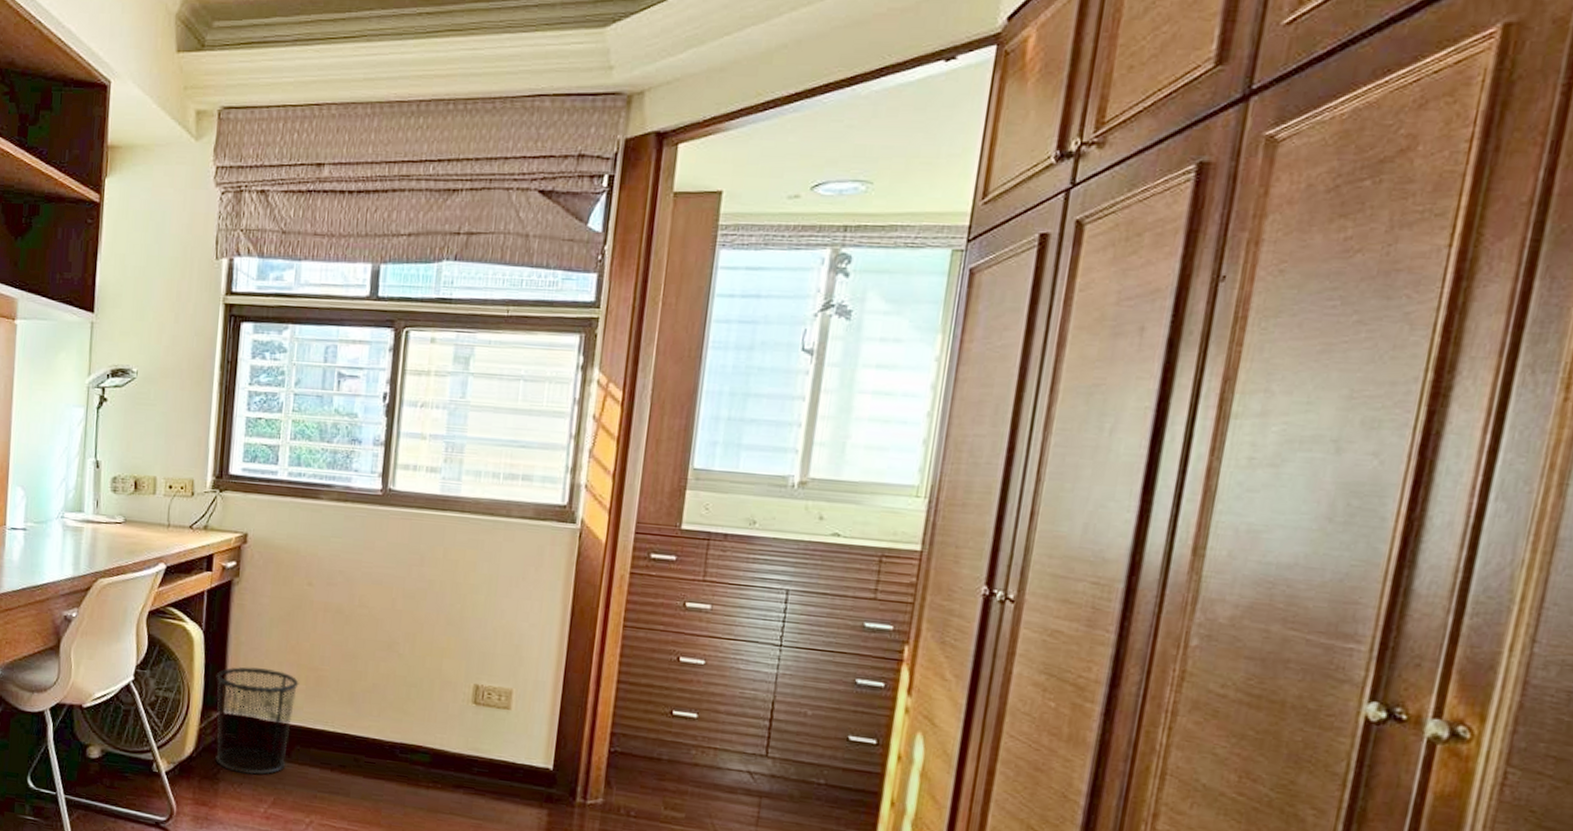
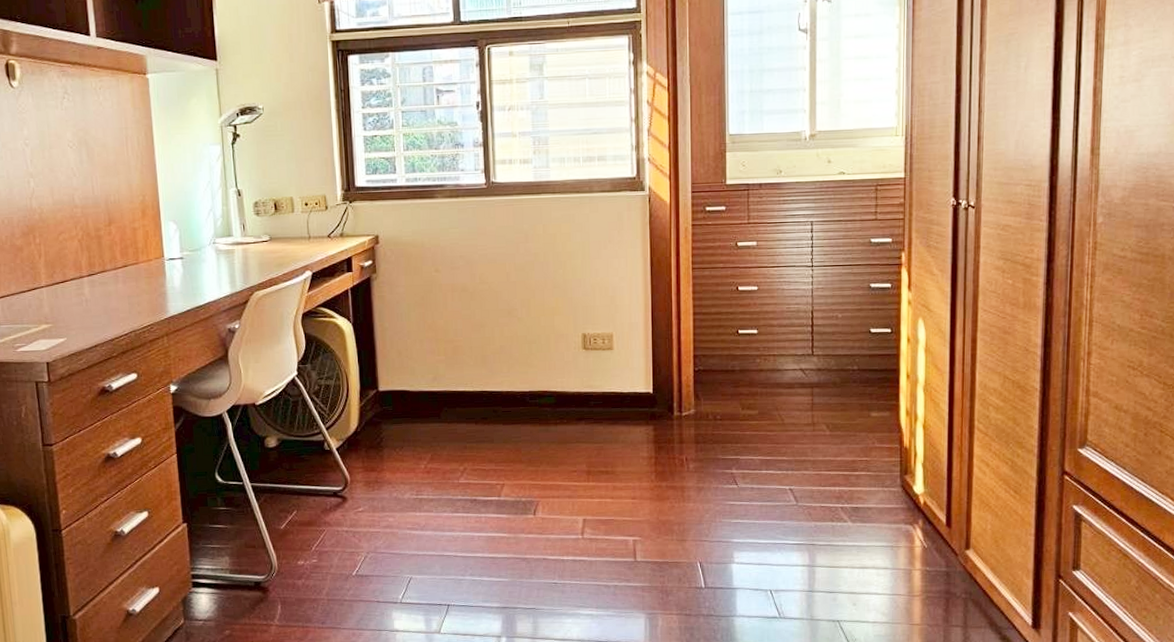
waste bin: present [215,667,299,776] -> none [368,347,439,439]

